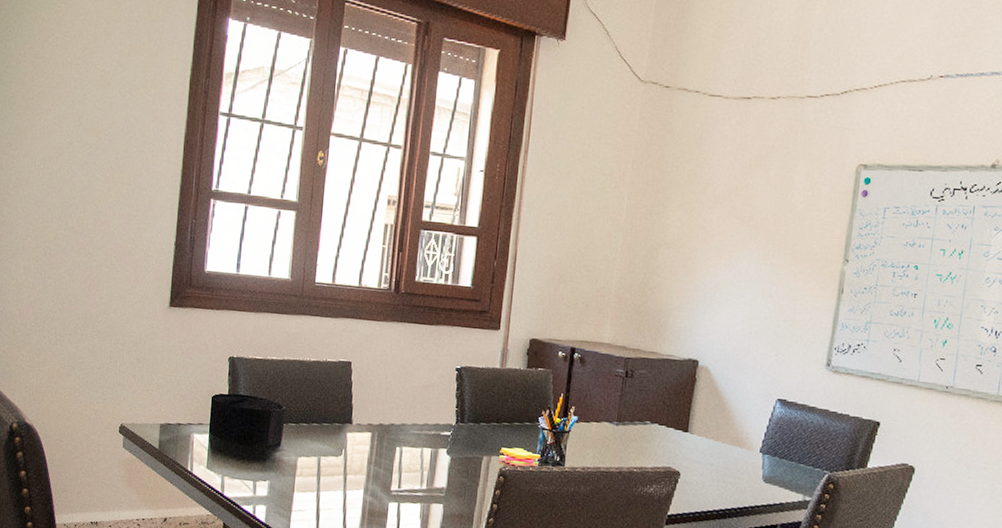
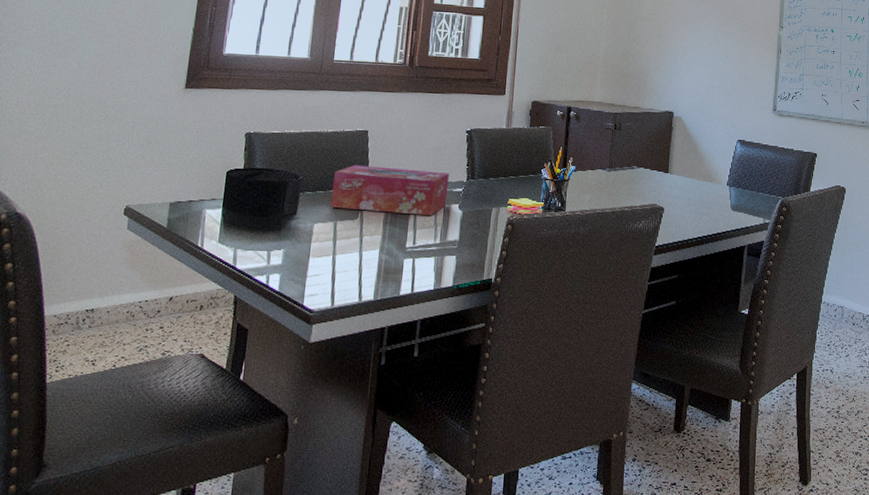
tissue box: none [313,398,437,459] -> present [330,165,449,215]

